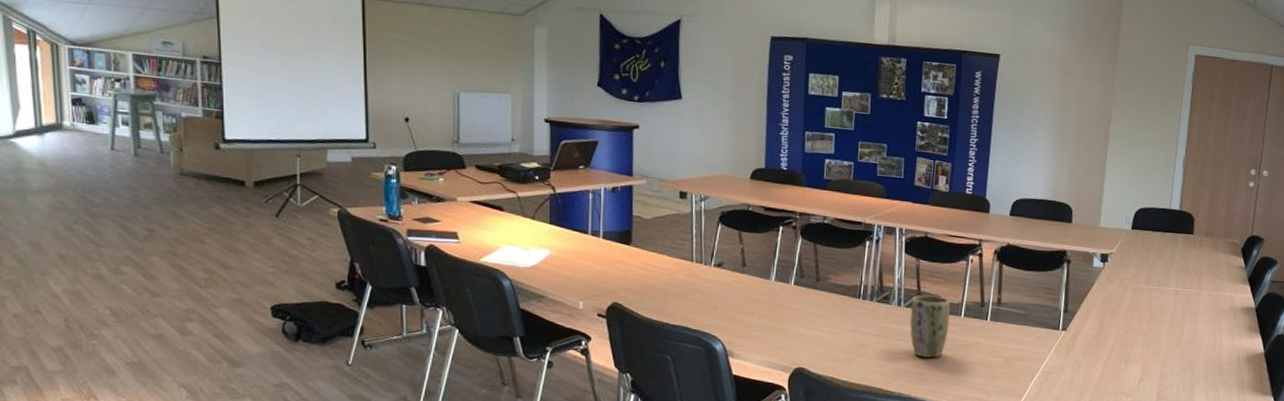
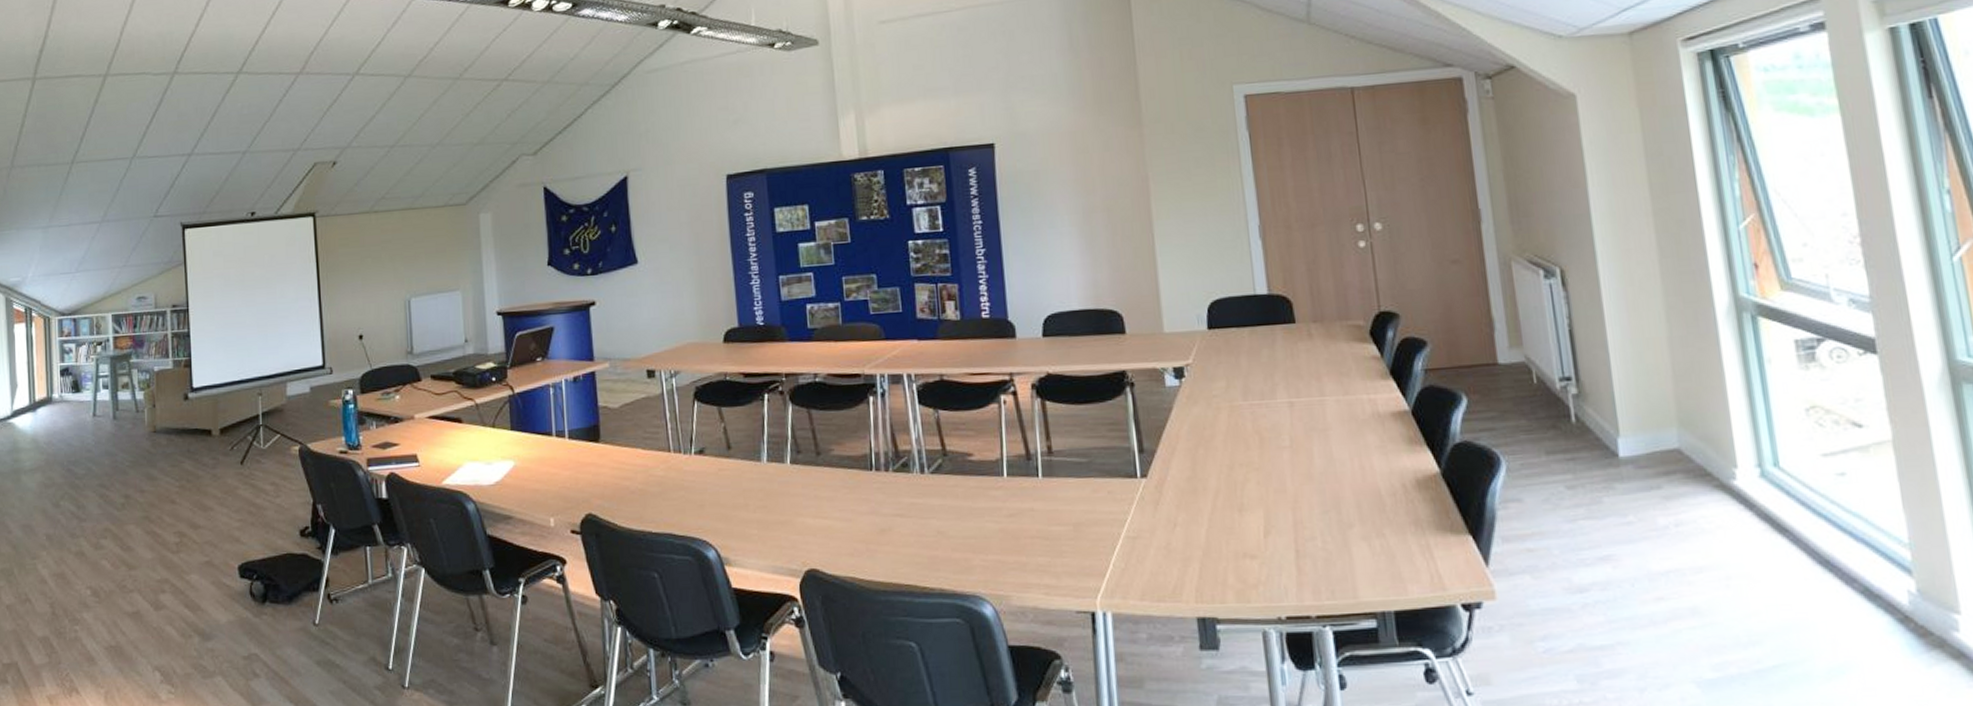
plant pot: present [910,295,950,358] -> none [936,453,991,537]

